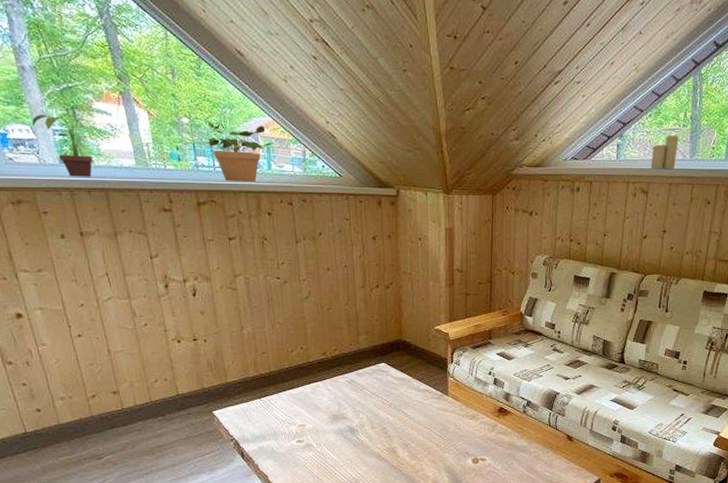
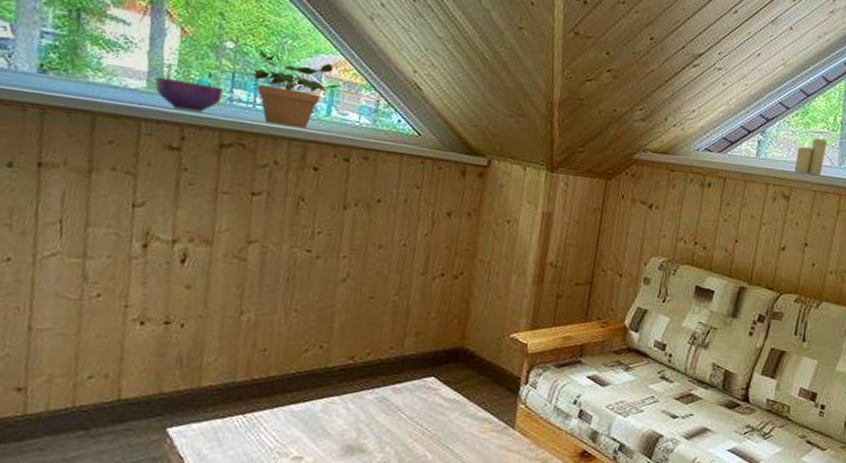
potted plant: present [32,114,104,177] -> none [13,10,114,95]
bowl: none [139,154,191,180] -> present [154,76,224,114]

